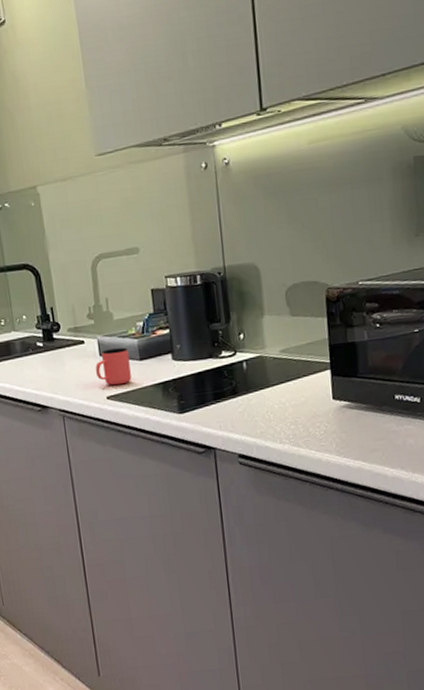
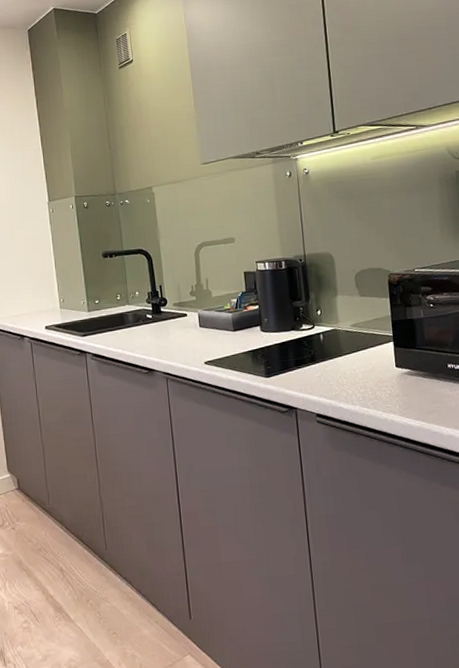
cup: present [95,347,132,386] -> none [196,320,226,353]

